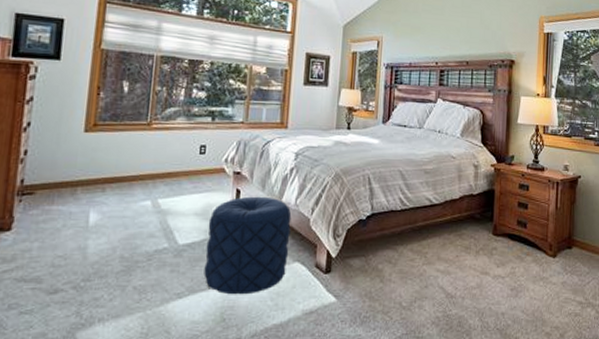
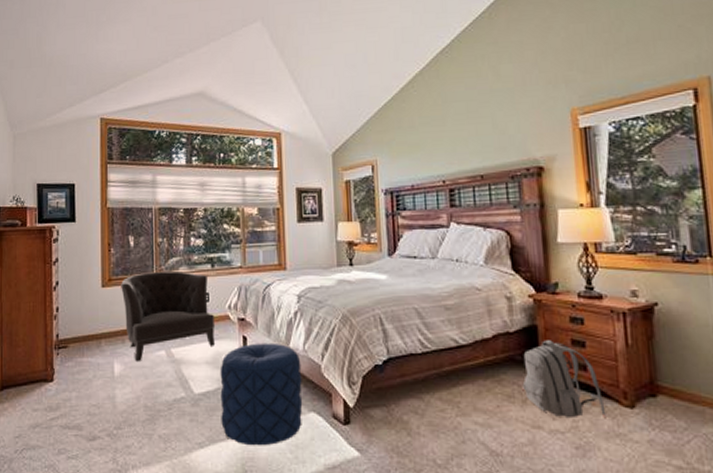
armchair: none [107,120,209,211] -> present [121,270,216,361]
backpack: none [476,202,536,266] -> present [521,340,606,419]

